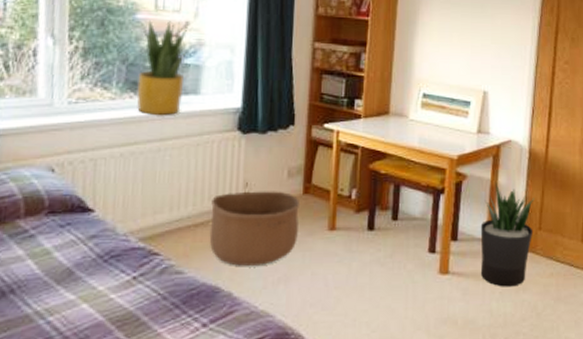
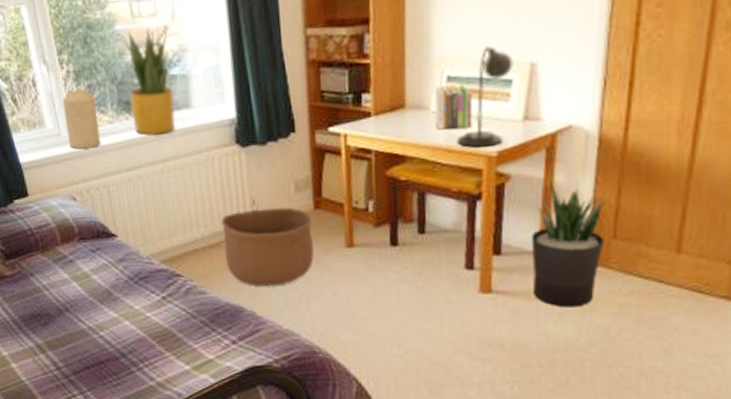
candle: none [60,64,101,121] -> present [62,88,101,150]
books: none [412,99,441,136] -> present [434,83,473,130]
desk lamp: none [428,75,472,151] -> present [457,46,514,148]

